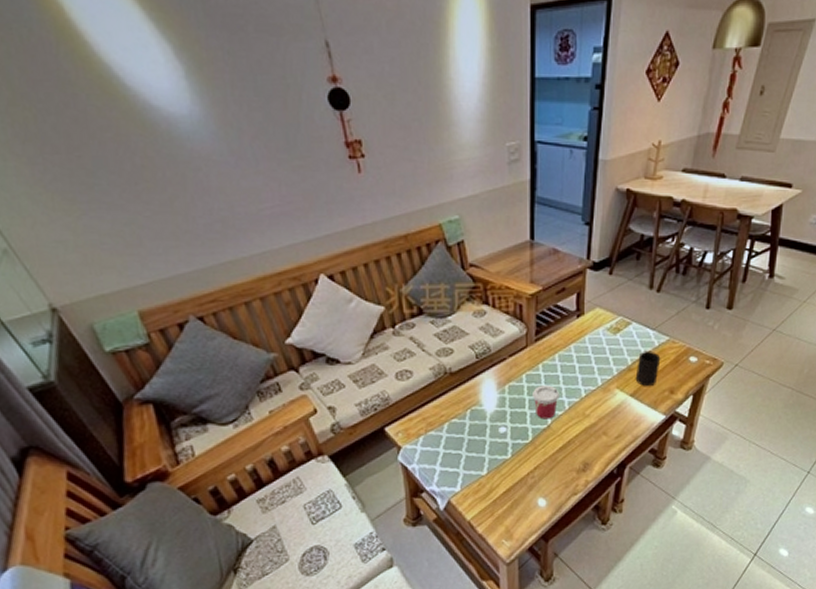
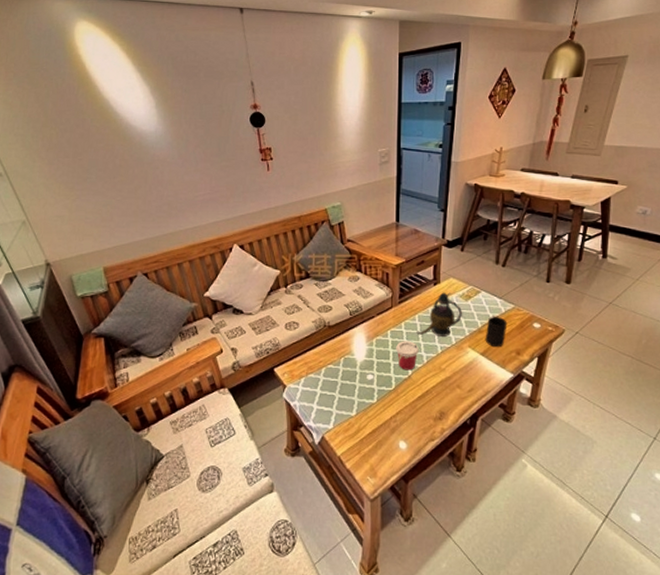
teapot: none [556,325,611,378] -> present [416,292,463,337]

